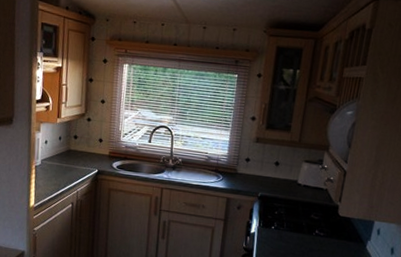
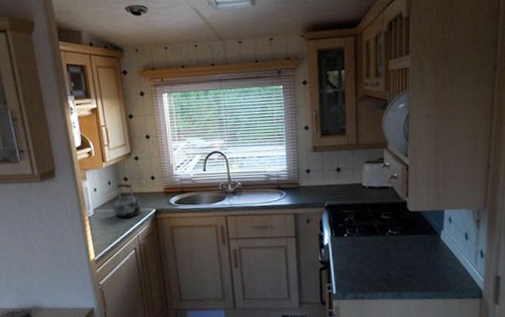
kettle: none [59,140,86,174] -> present [112,183,142,218]

